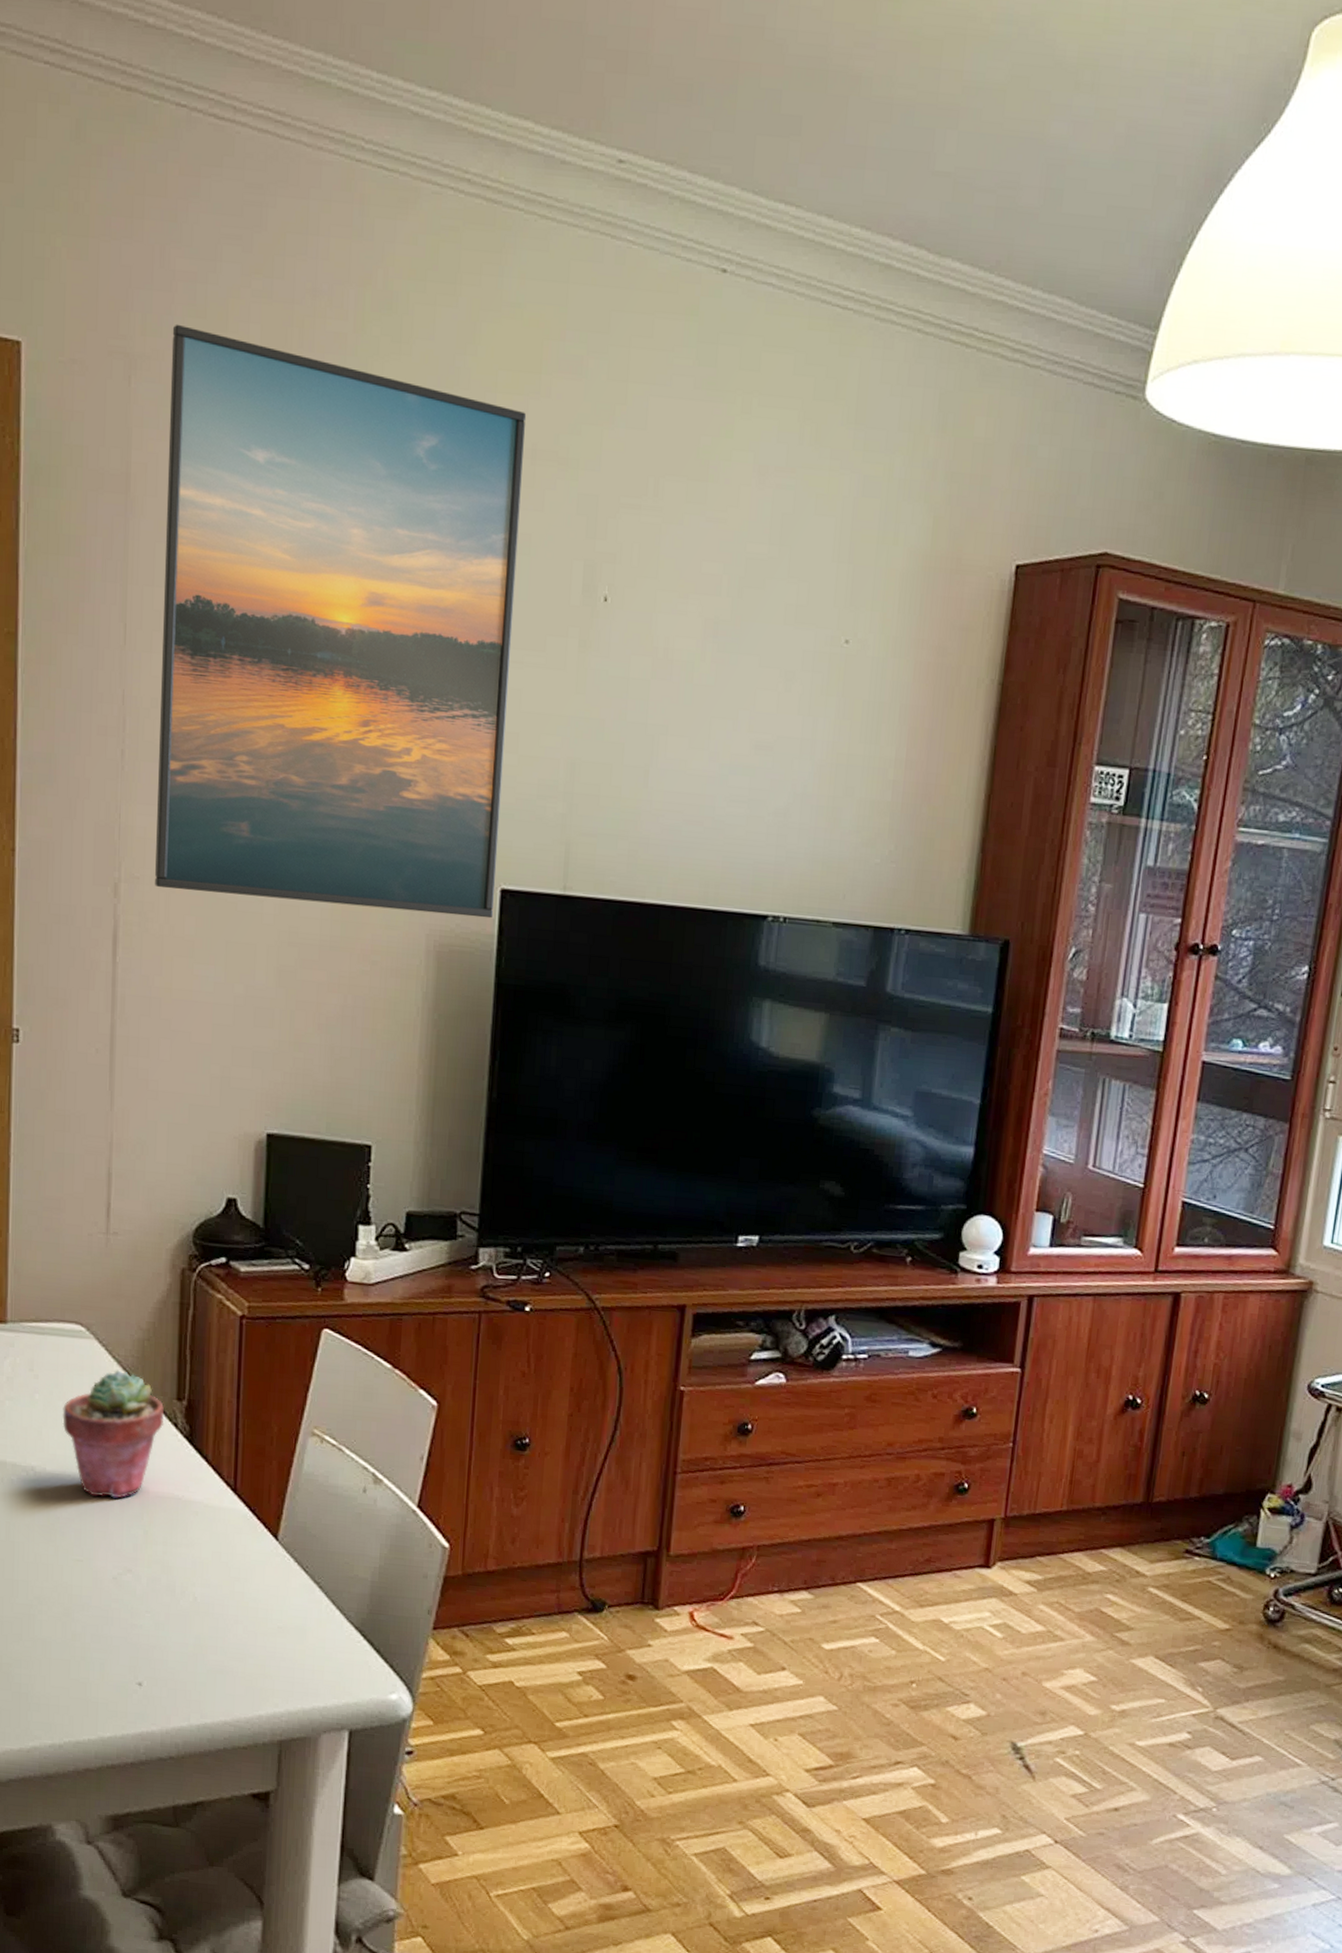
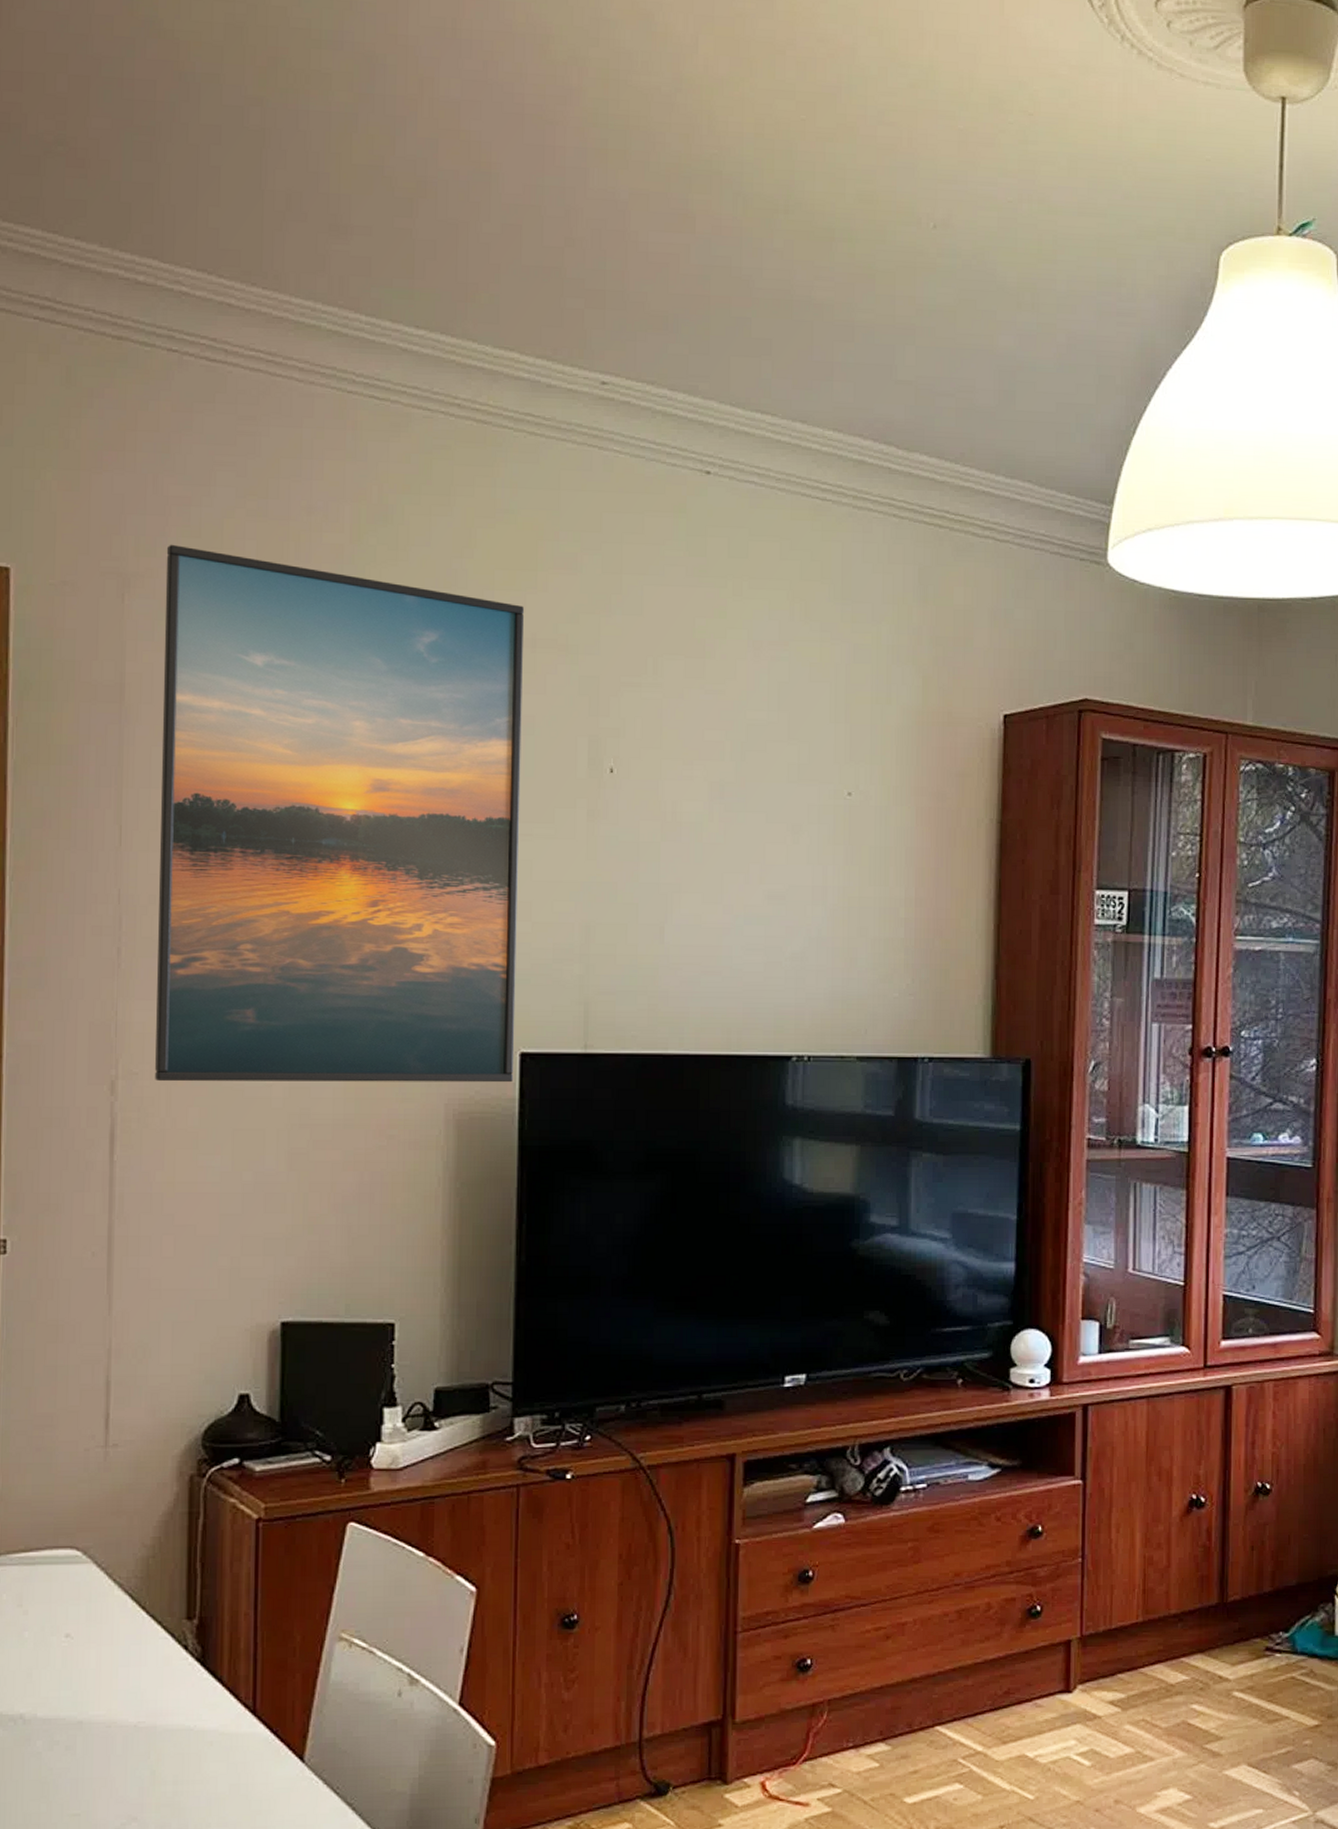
potted succulent: present [62,1370,165,1499] -> none [56,1594,173,1739]

